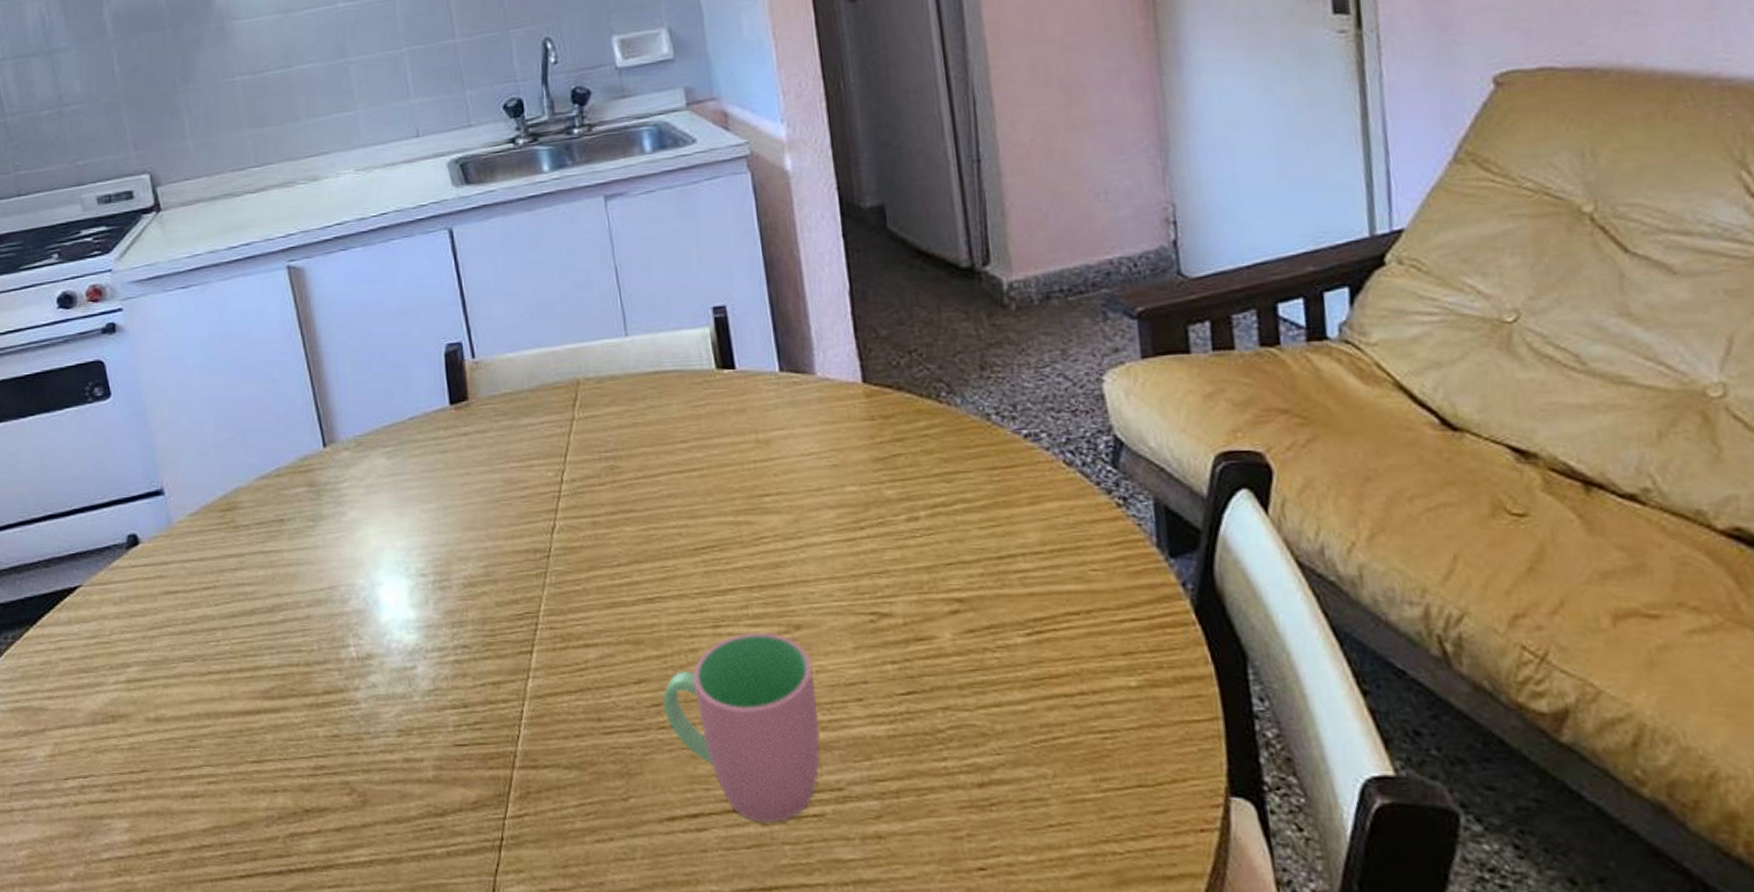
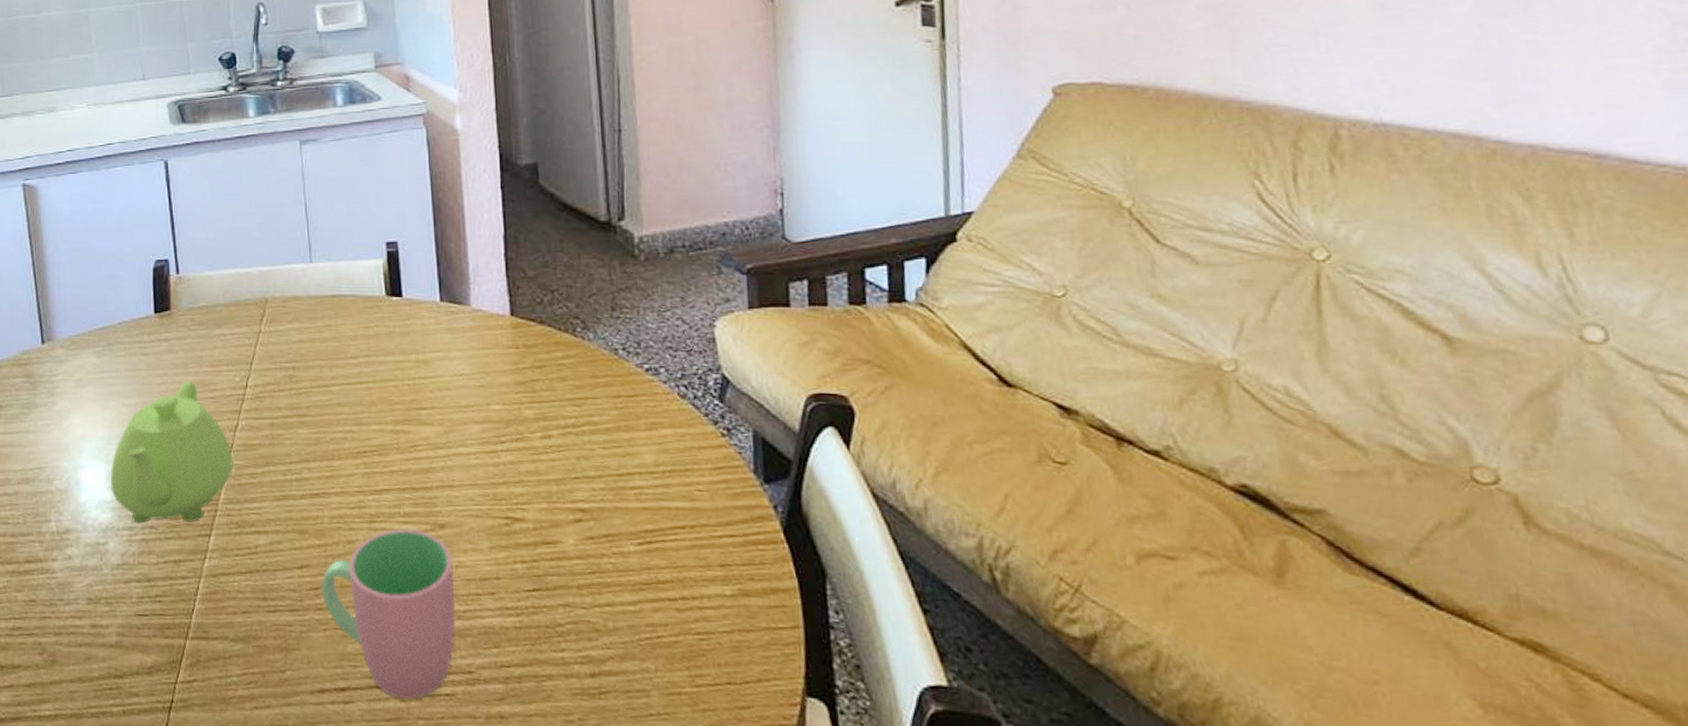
teapot: none [413,479,553,643] -> present [110,380,233,524]

